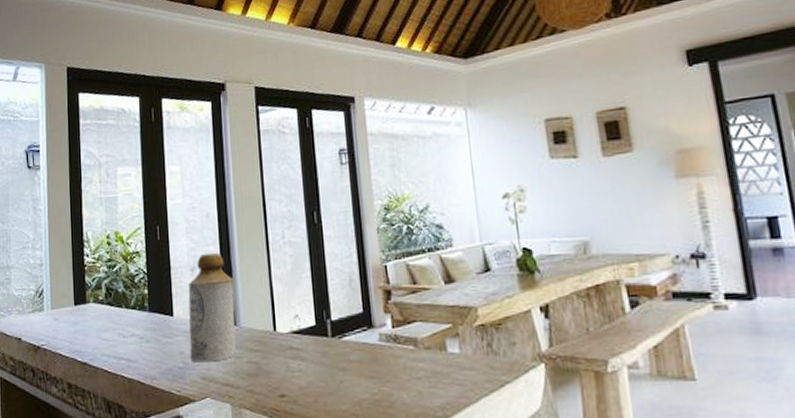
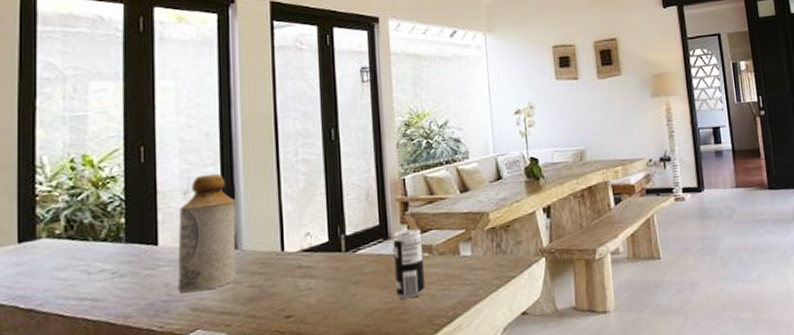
beverage can: none [376,318,412,393] -> present [393,228,426,300]

